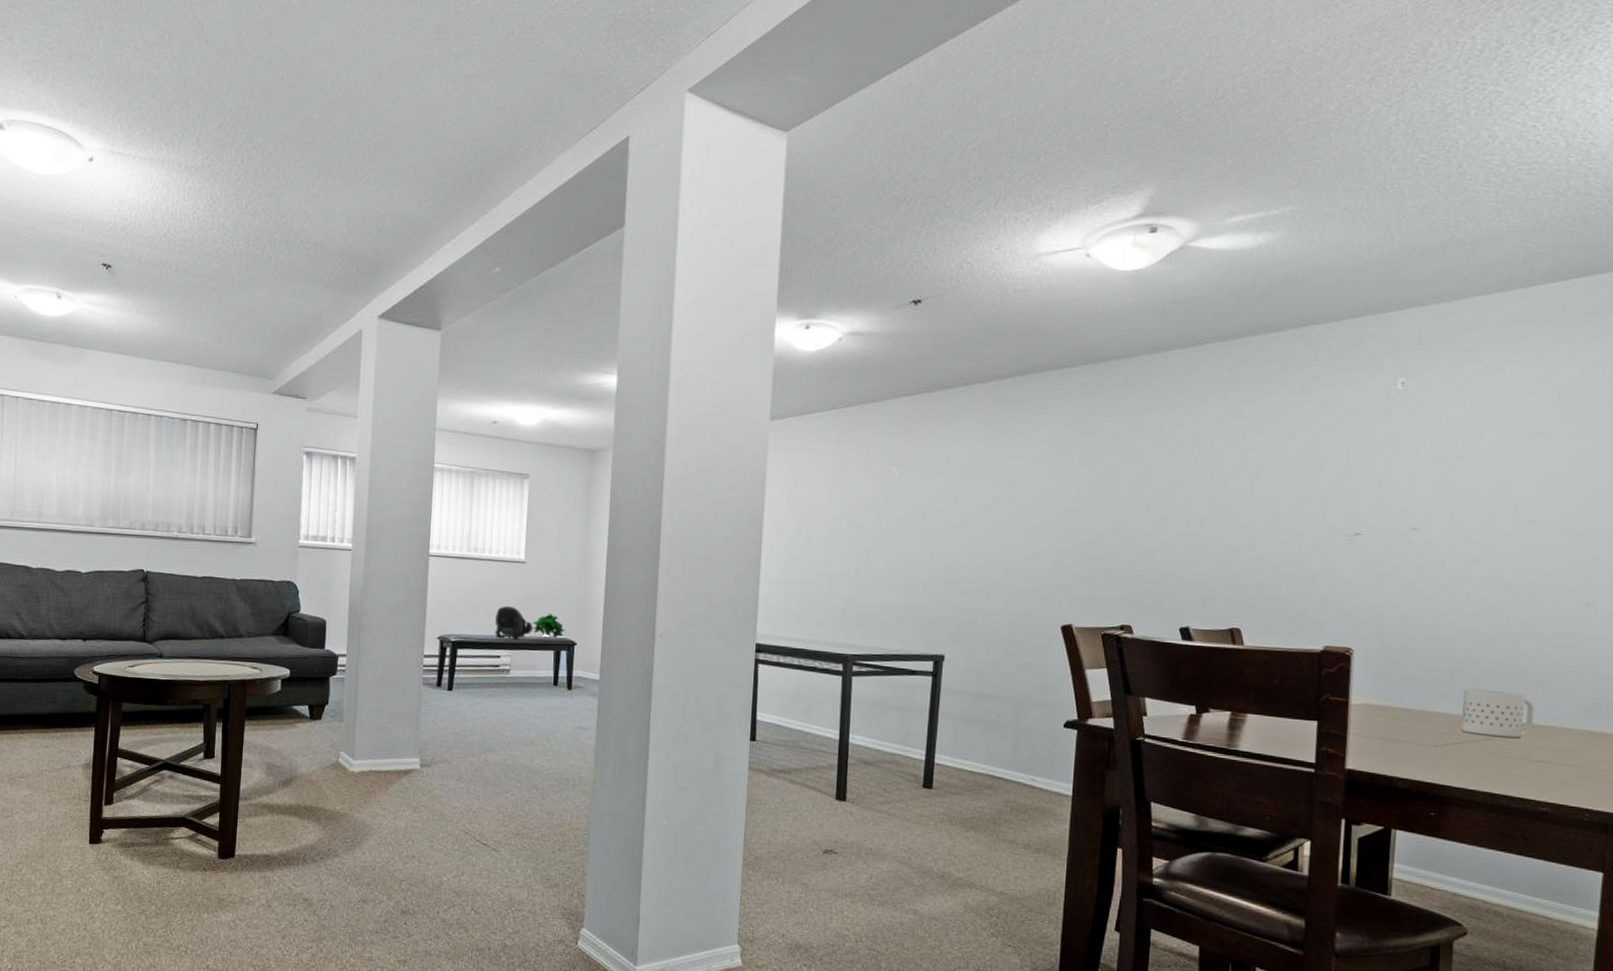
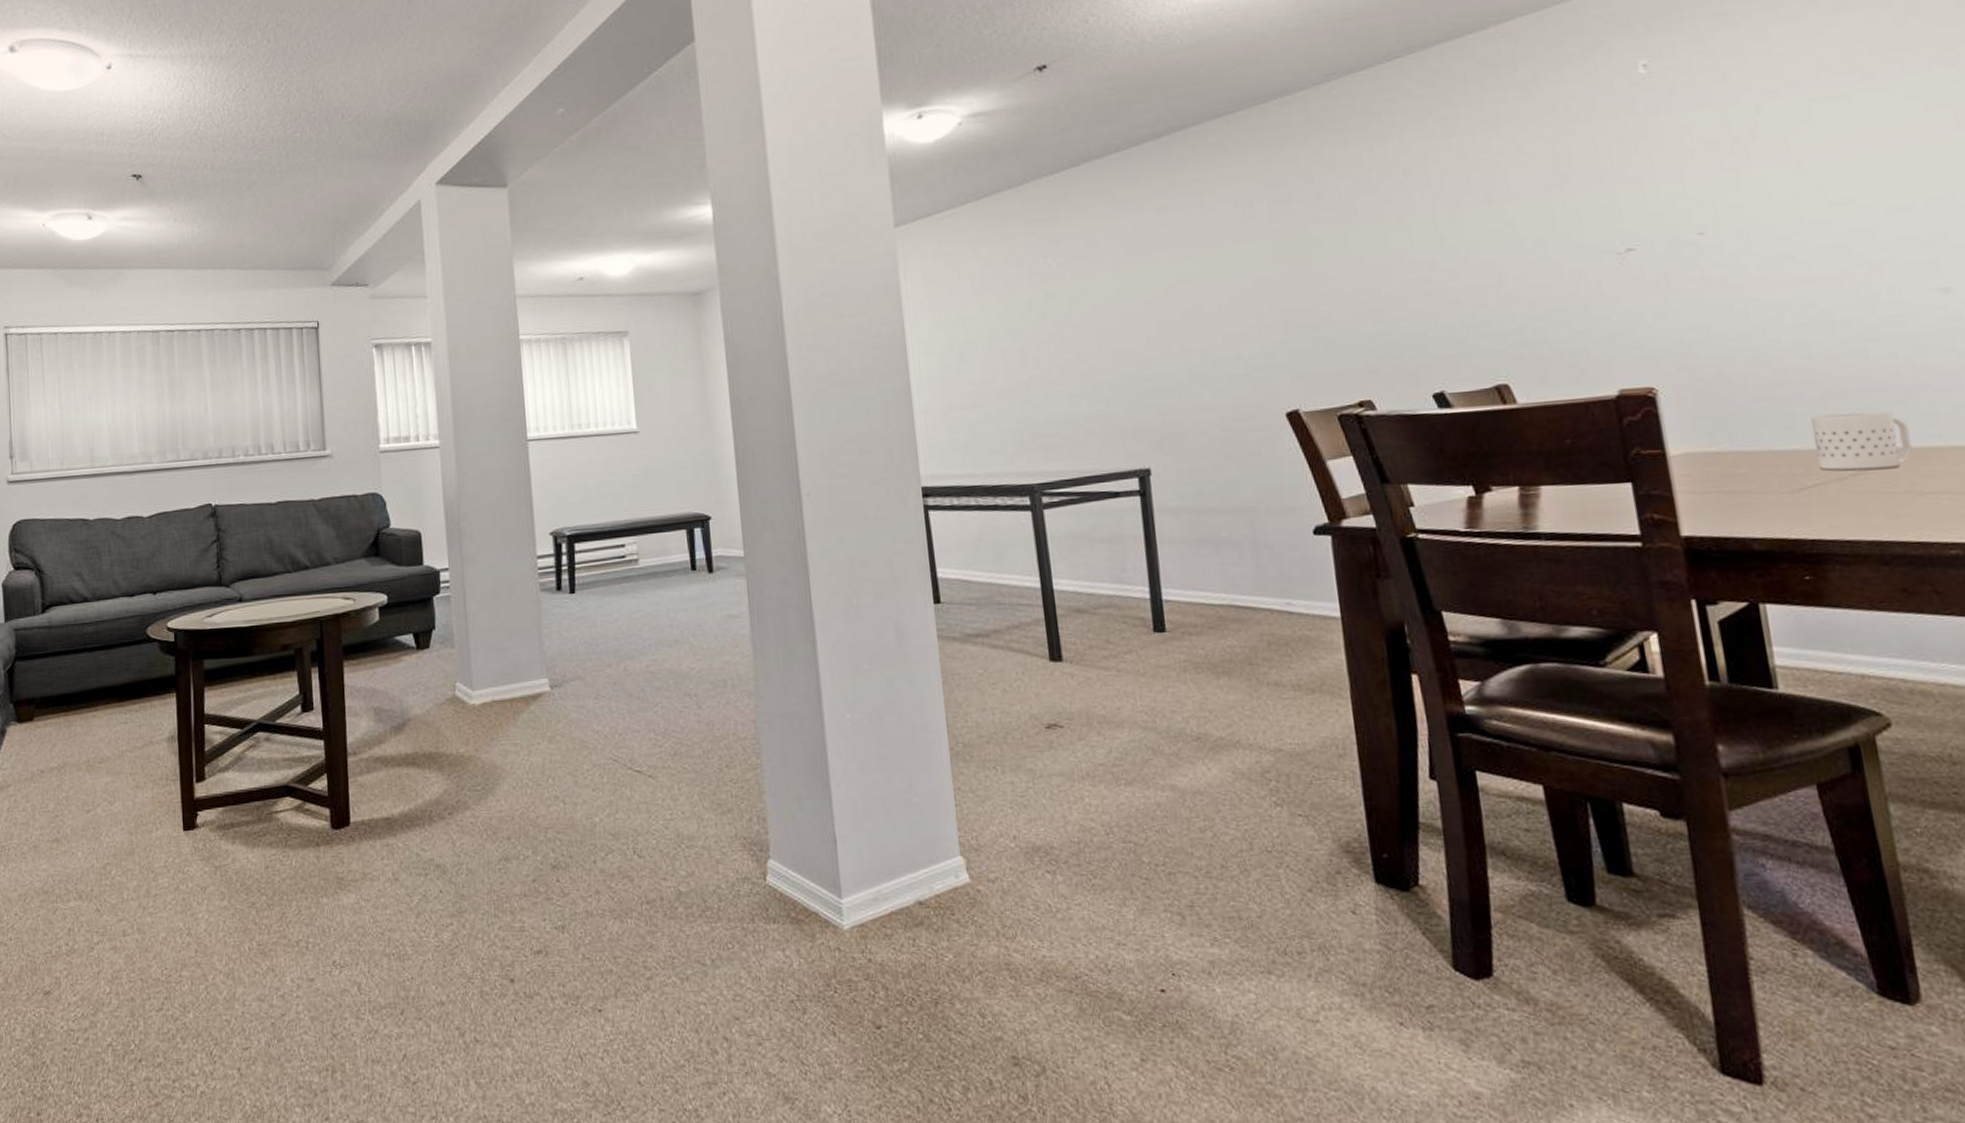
backpack: present [494,606,533,641] -> none [612,485,658,525]
plant: present [533,613,565,638] -> none [656,486,696,515]

